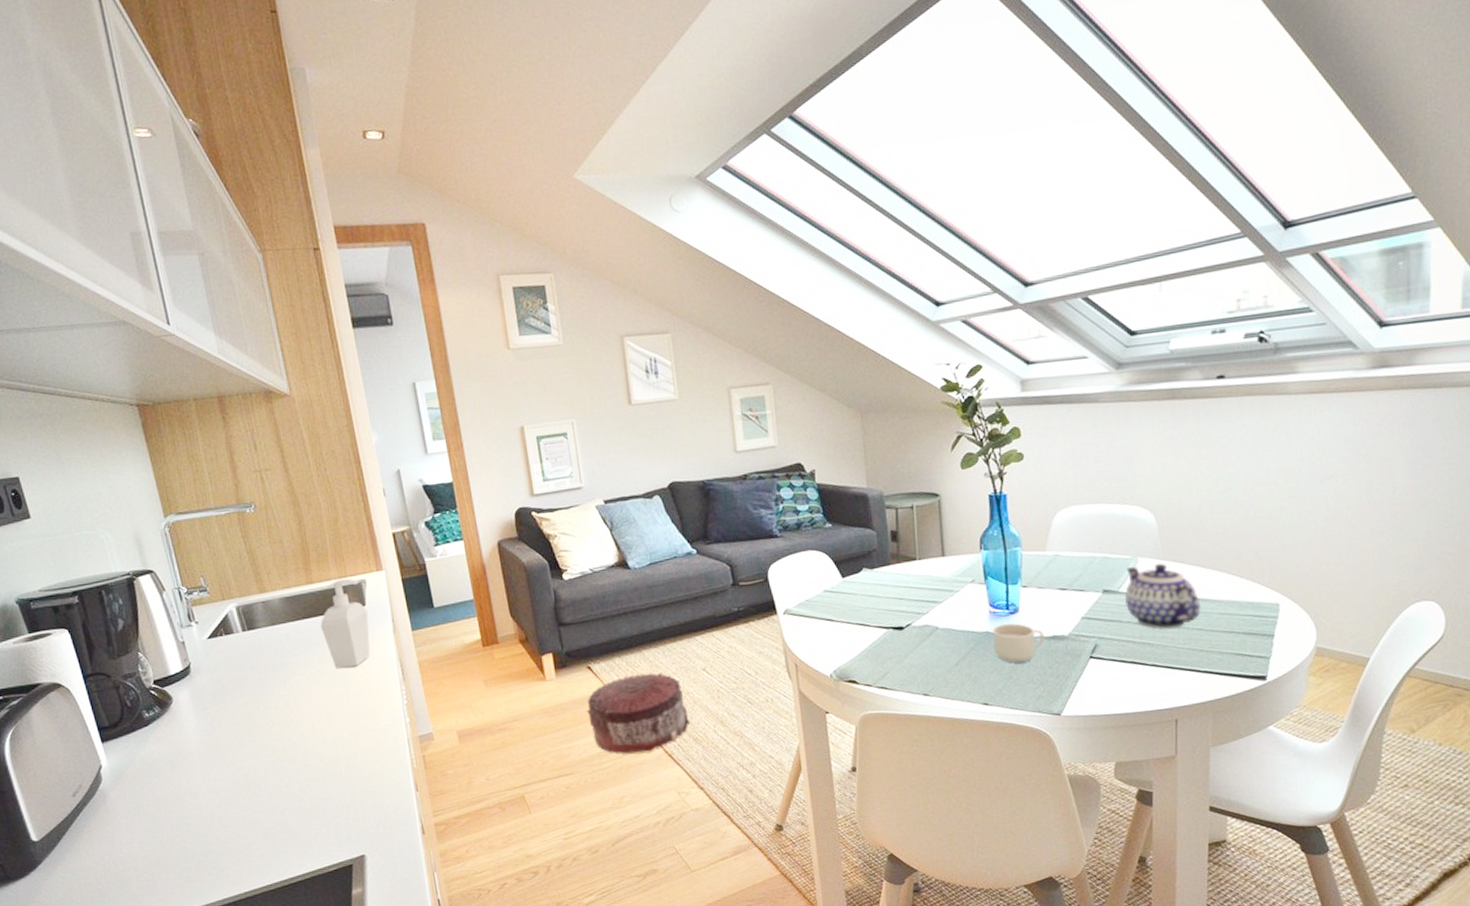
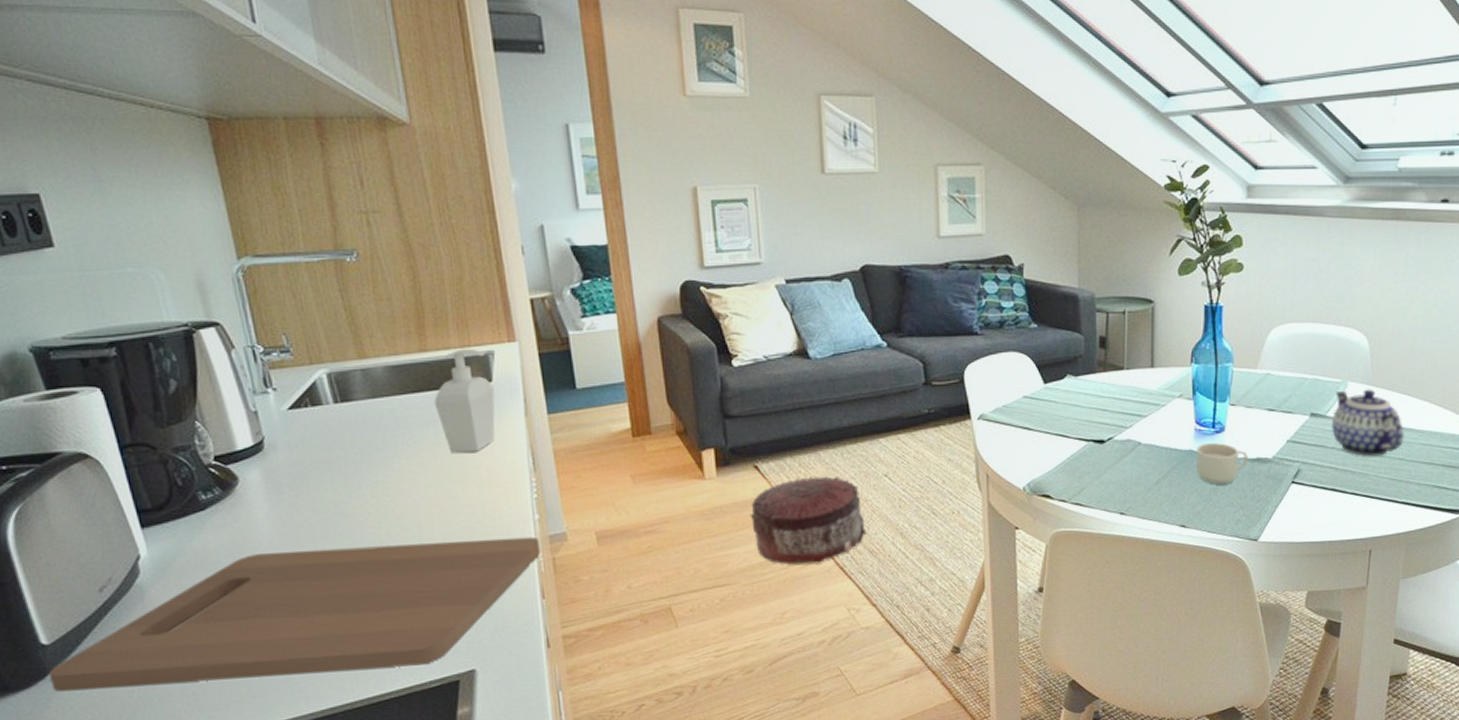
cutting board: none [38,737,413,880] -> present [48,536,541,692]

